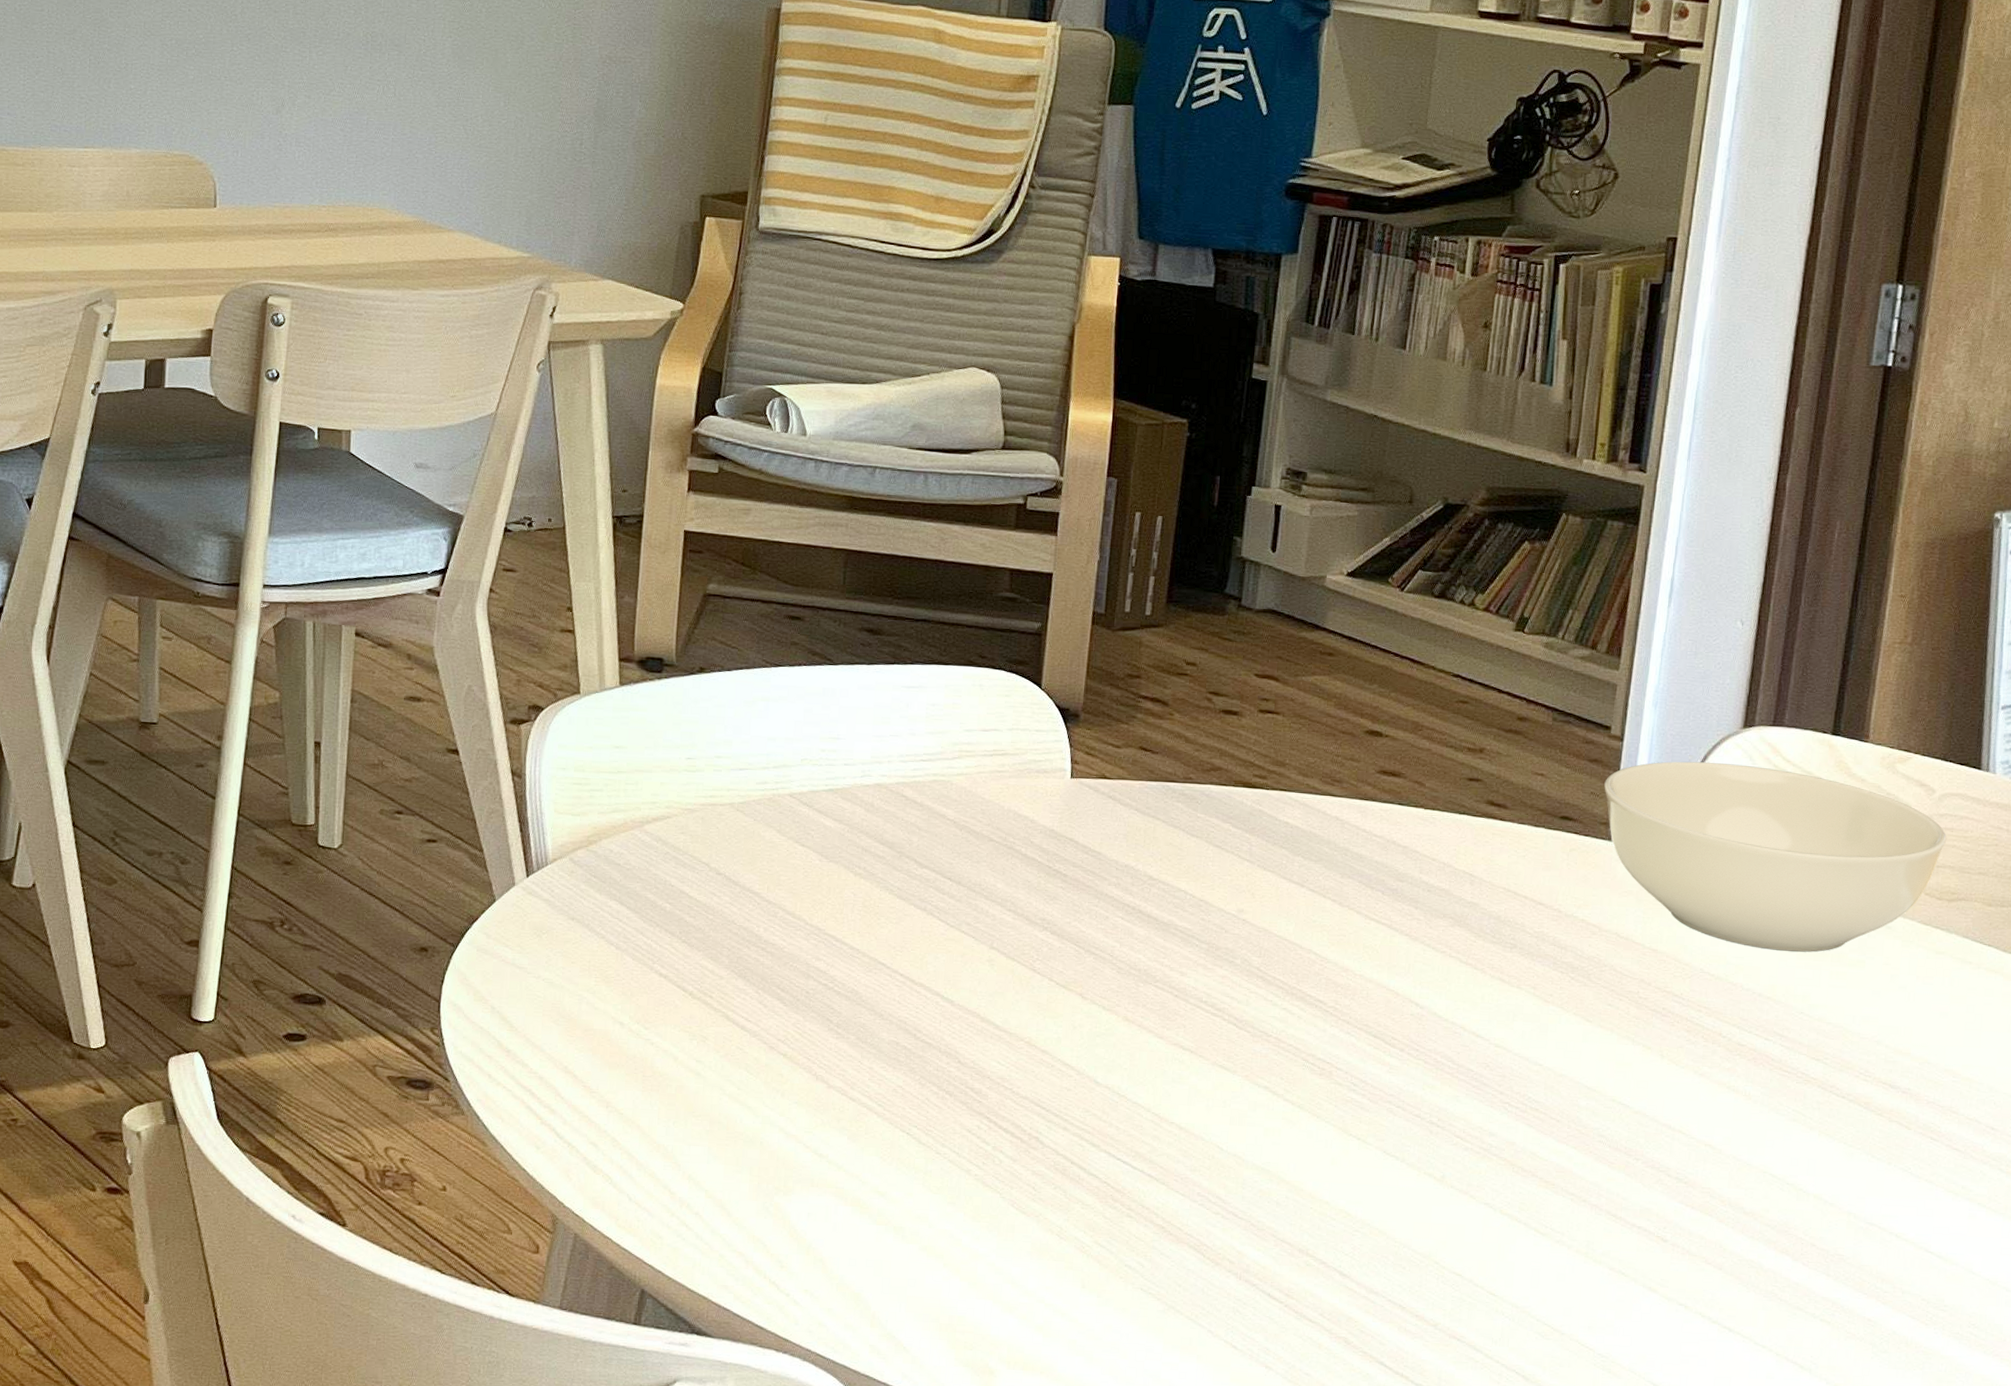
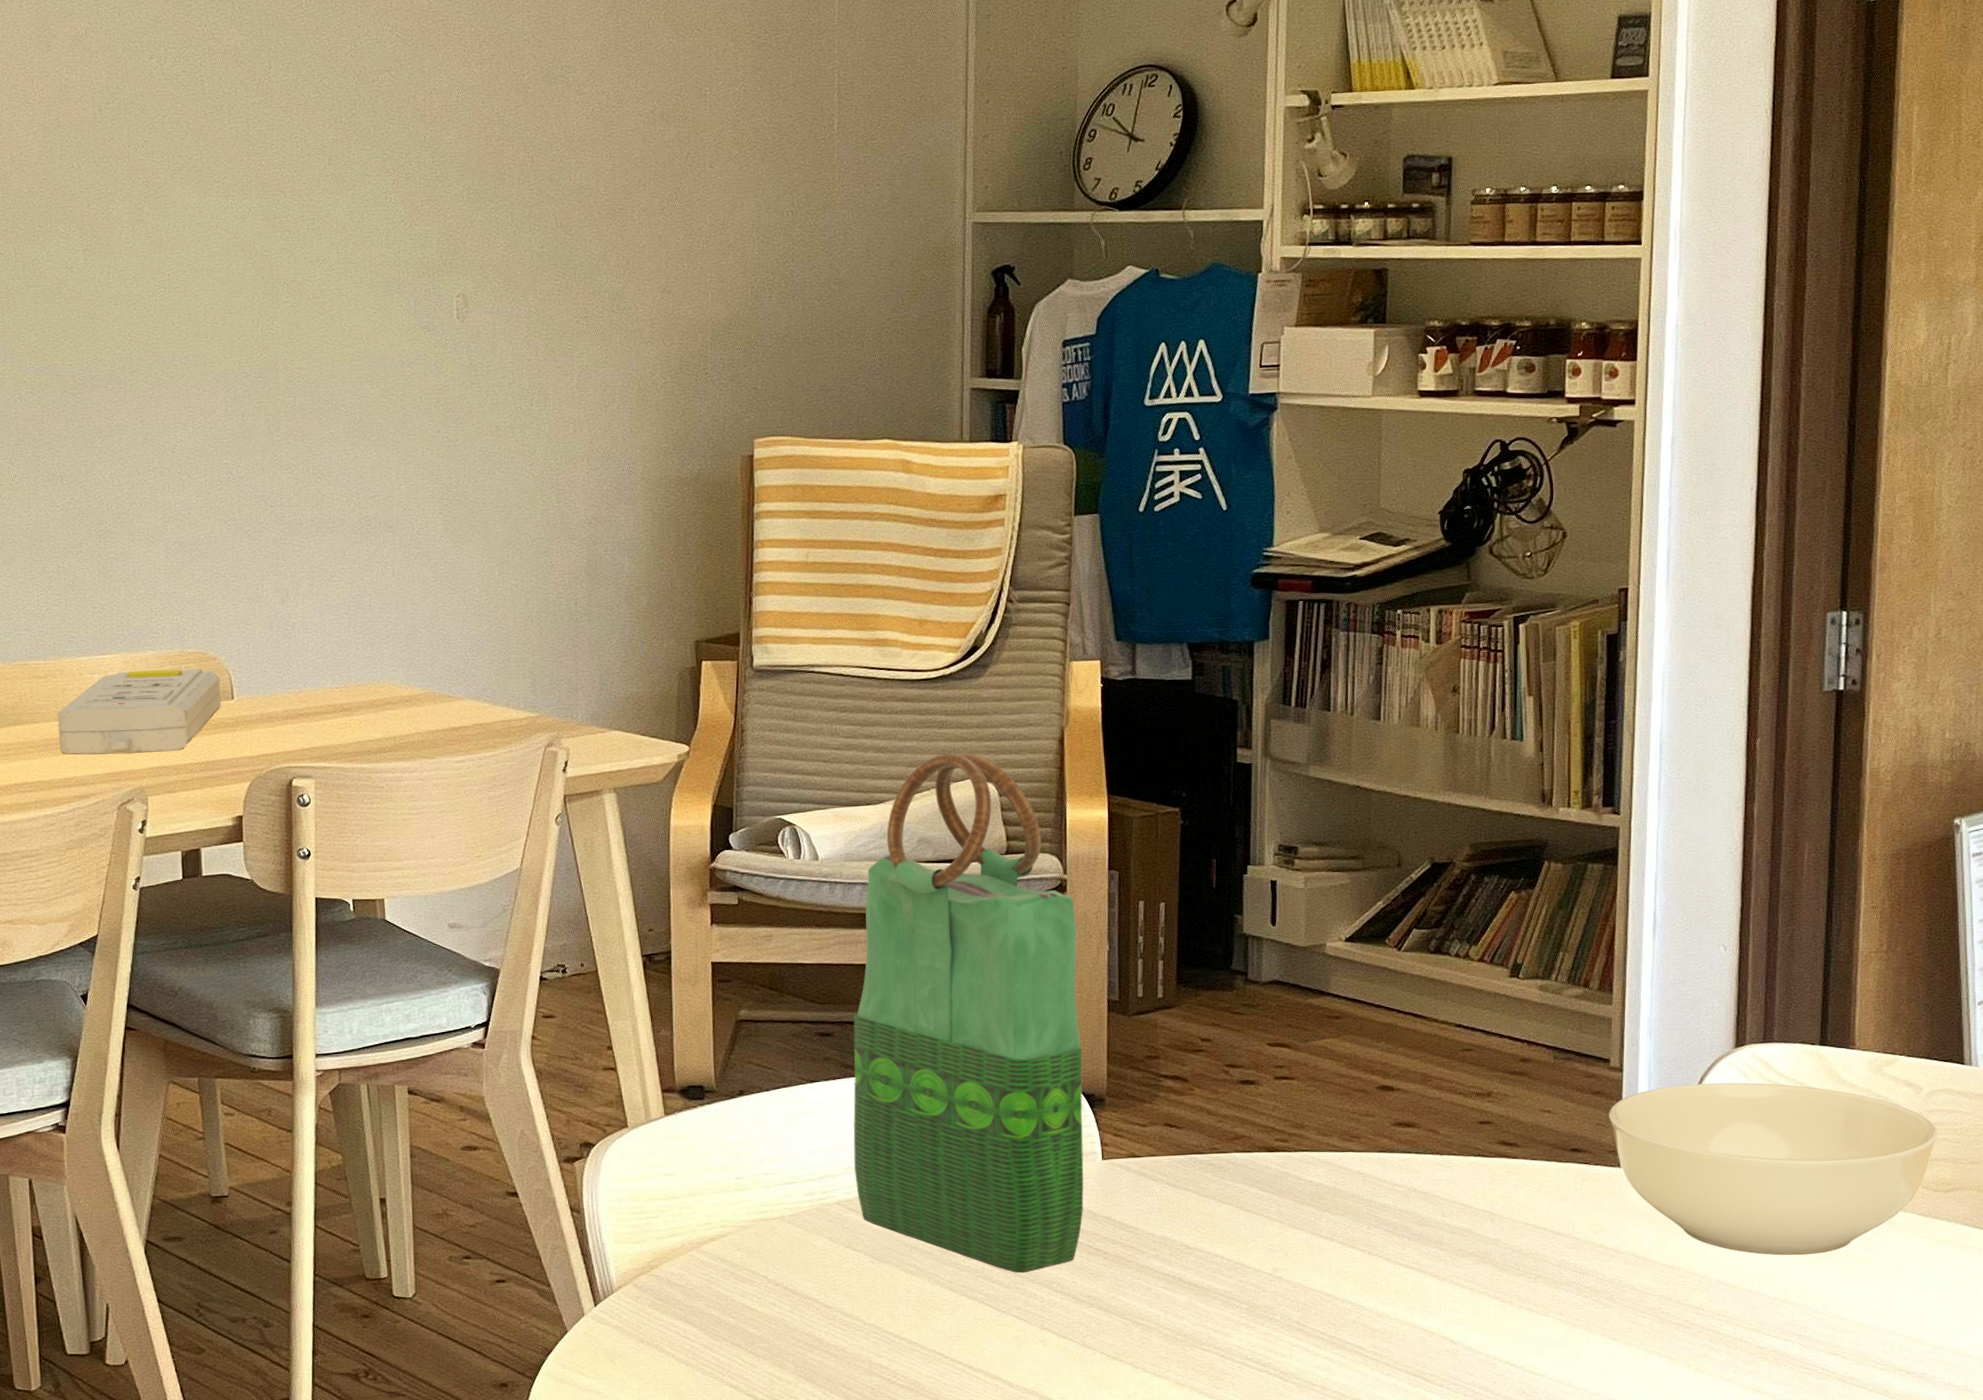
power strip: none [30,167,204,255] -> present [58,669,221,755]
tote bag: none [811,339,1068,887] -> present [853,752,1084,1272]

